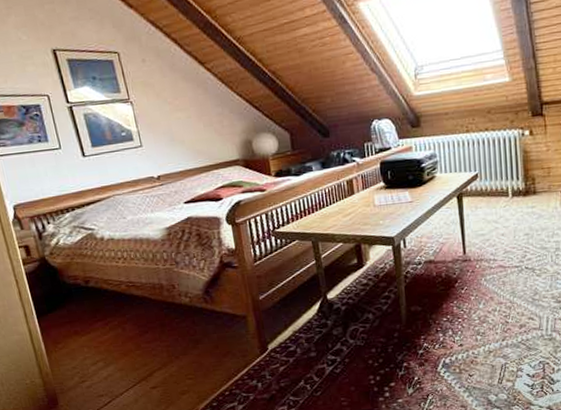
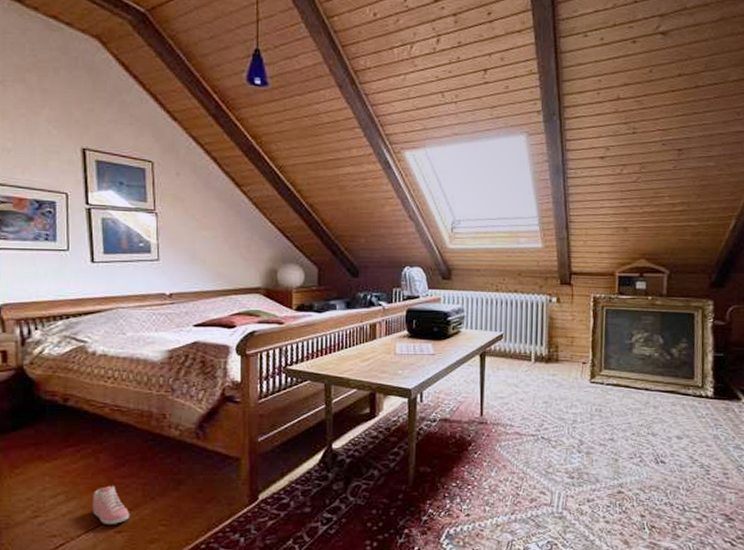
sneaker: none [126,349,161,382] -> present [92,485,130,524]

